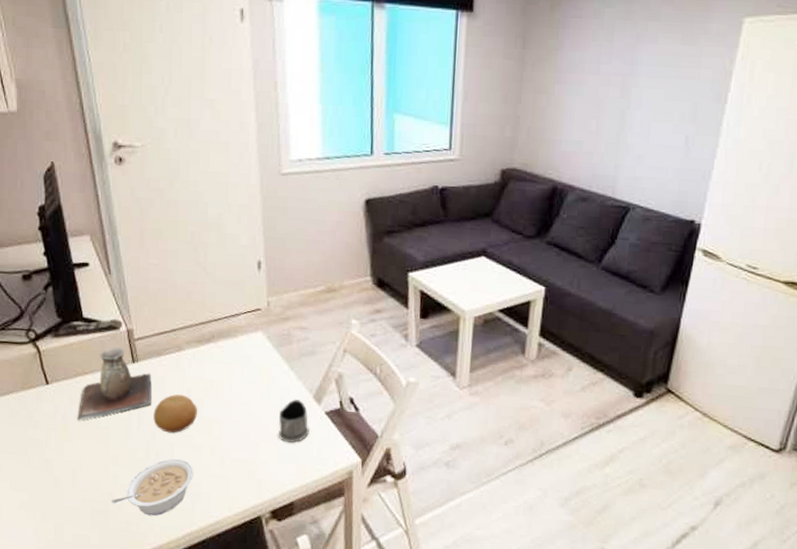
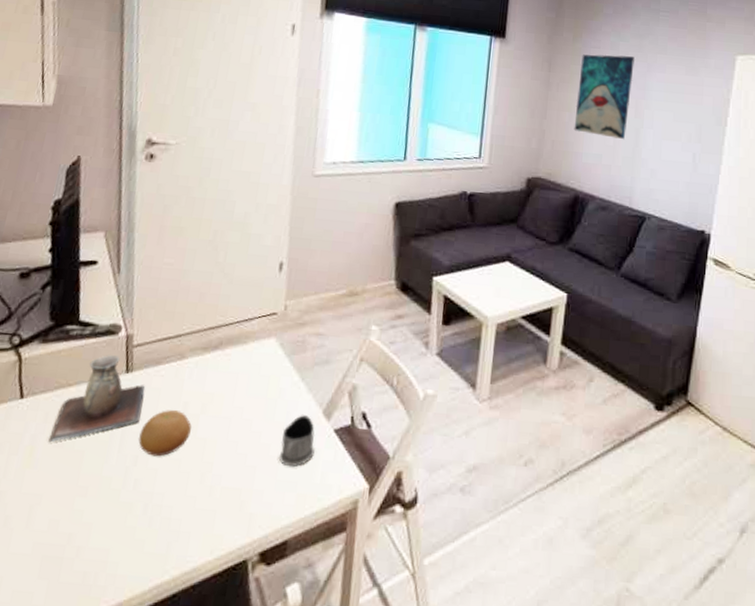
legume: present [111,458,193,516] -> none [69,488,176,563]
wall art: none [551,24,622,123] -> present [574,54,635,139]

